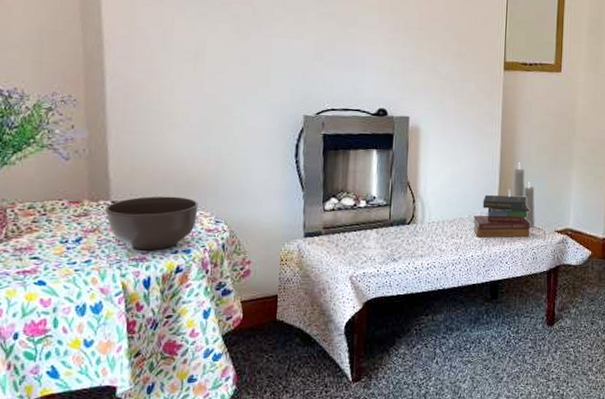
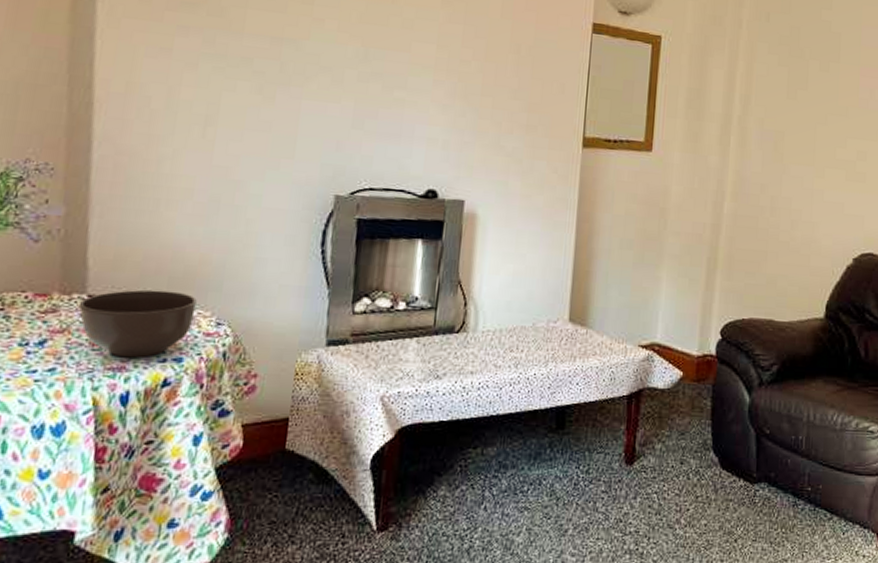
books: present [473,195,530,238] -> none [537,299,608,353]
candle: present [507,162,535,227] -> none [581,259,616,340]

